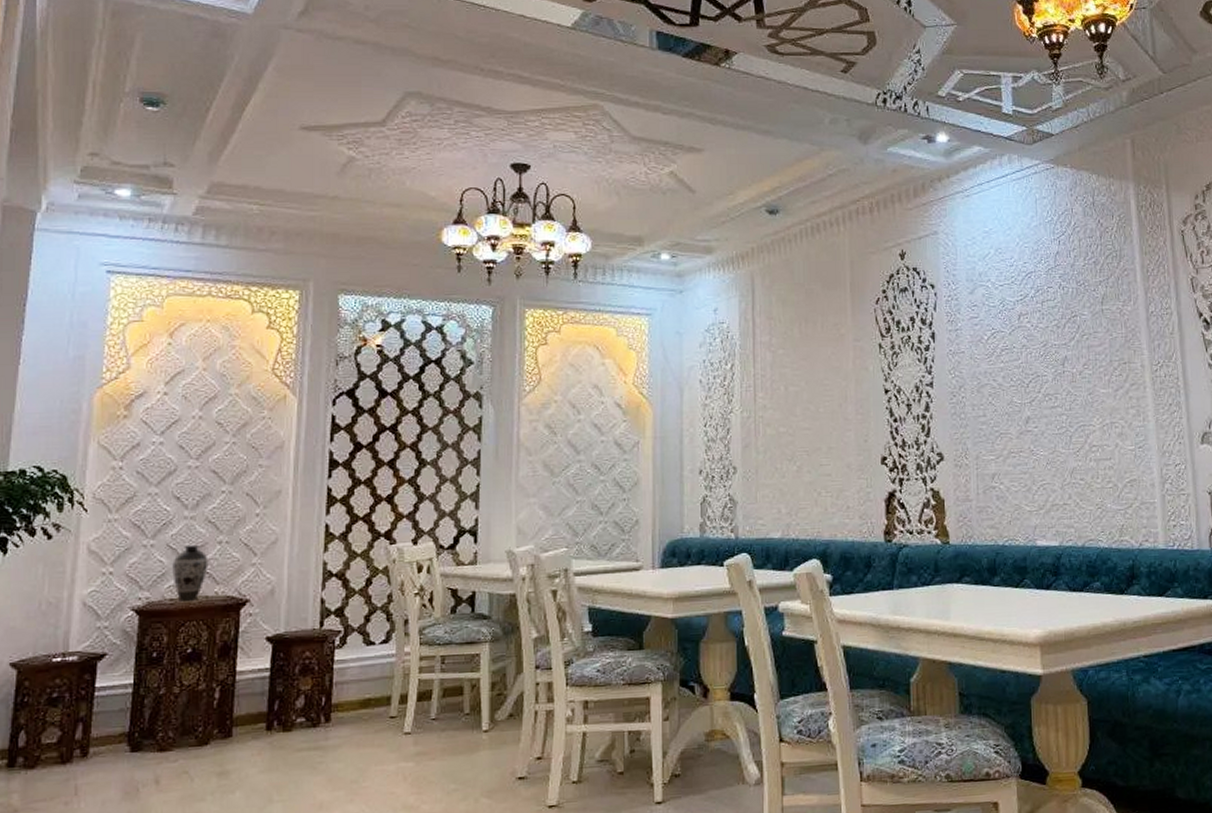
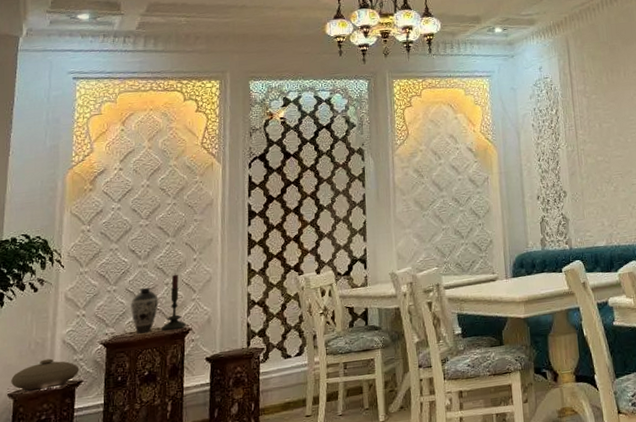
decorative bowl: none [15,623,104,661] -> present [11,358,80,391]
candle: none [211,530,243,601] -> present [162,273,186,331]

